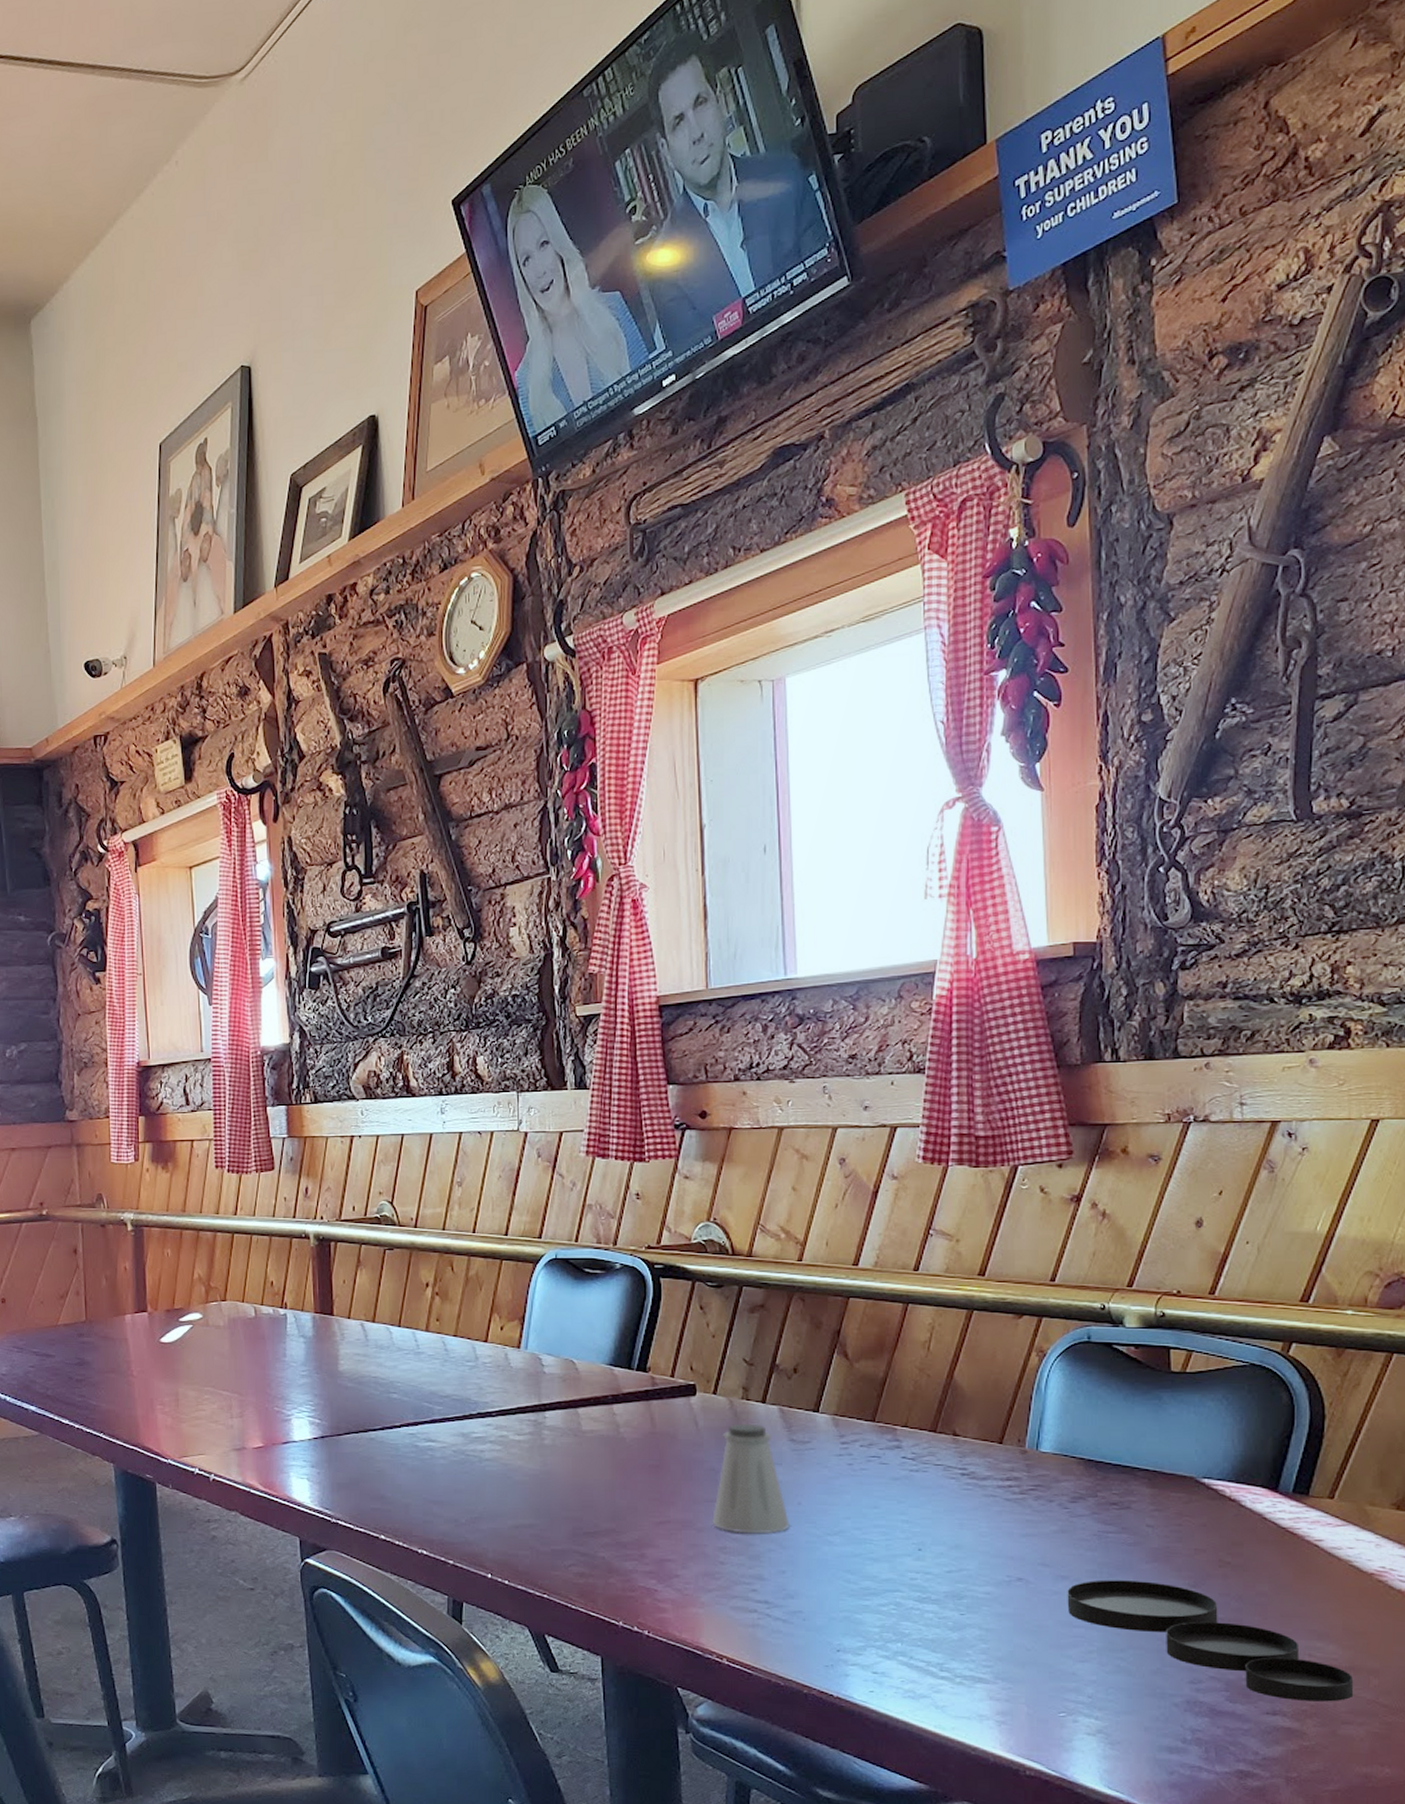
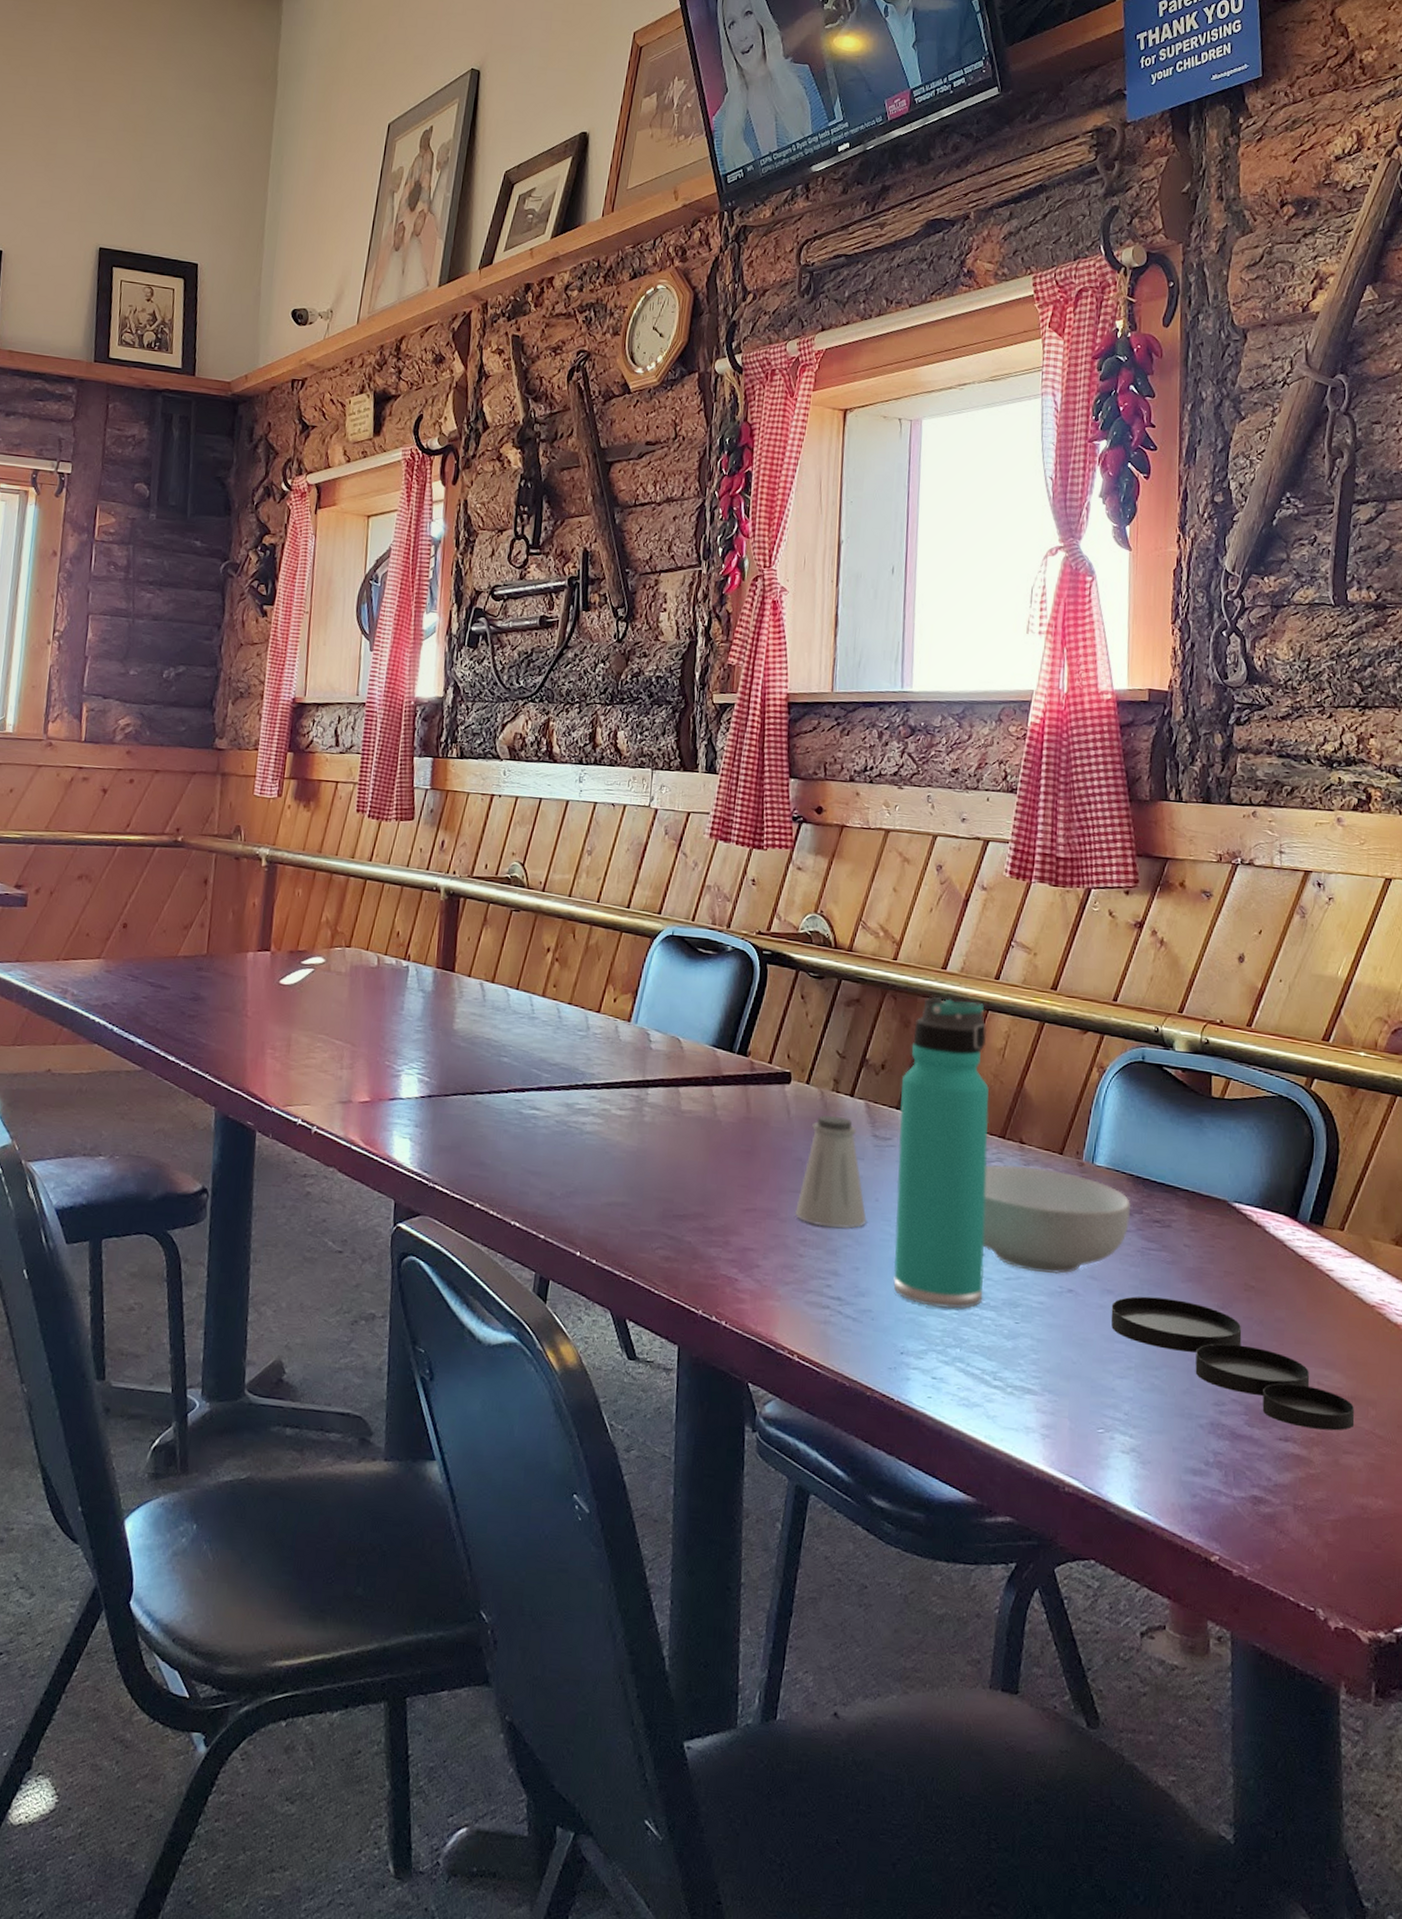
thermos bottle: none [816,1295,923,1605] -> present [893,997,989,1310]
cereal bowl: none [916,1458,1084,1563] -> present [982,1164,1132,1274]

